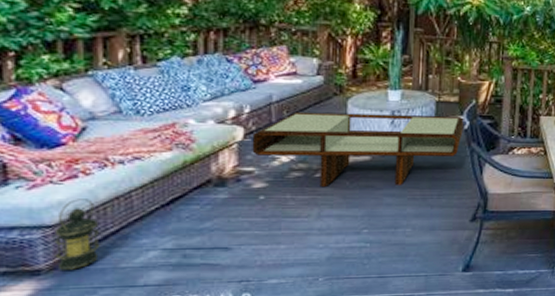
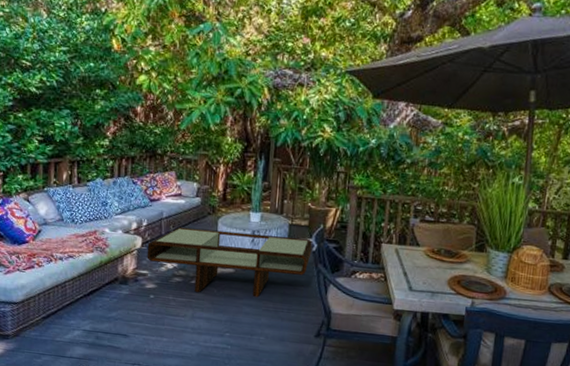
lantern: present [54,199,100,270] -> none [17,284,45,338]

